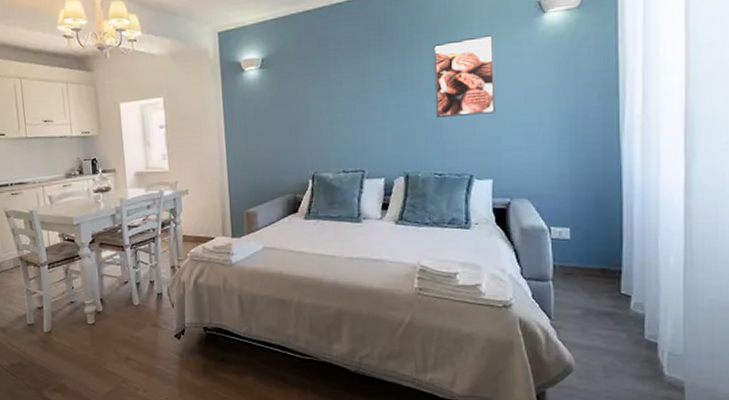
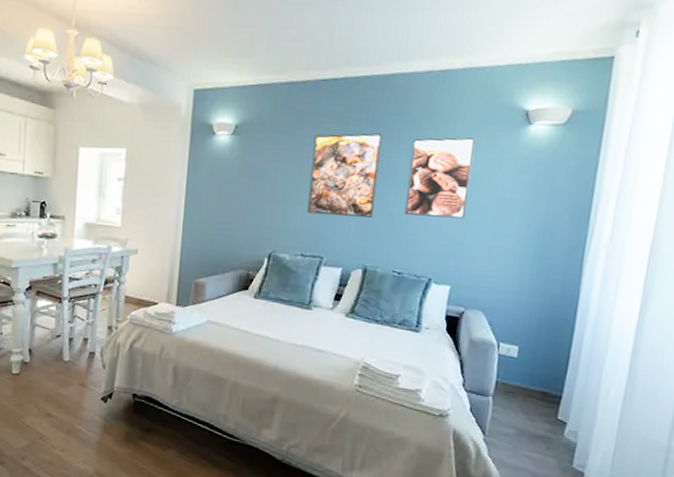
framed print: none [338,45,406,132] -> present [307,133,382,218]

